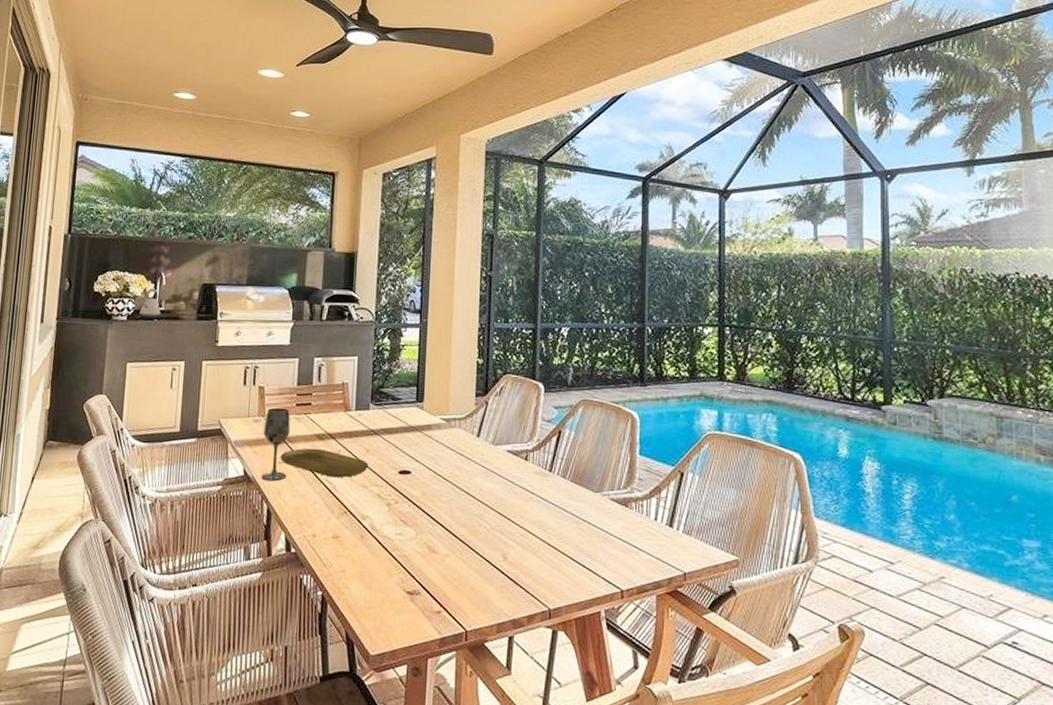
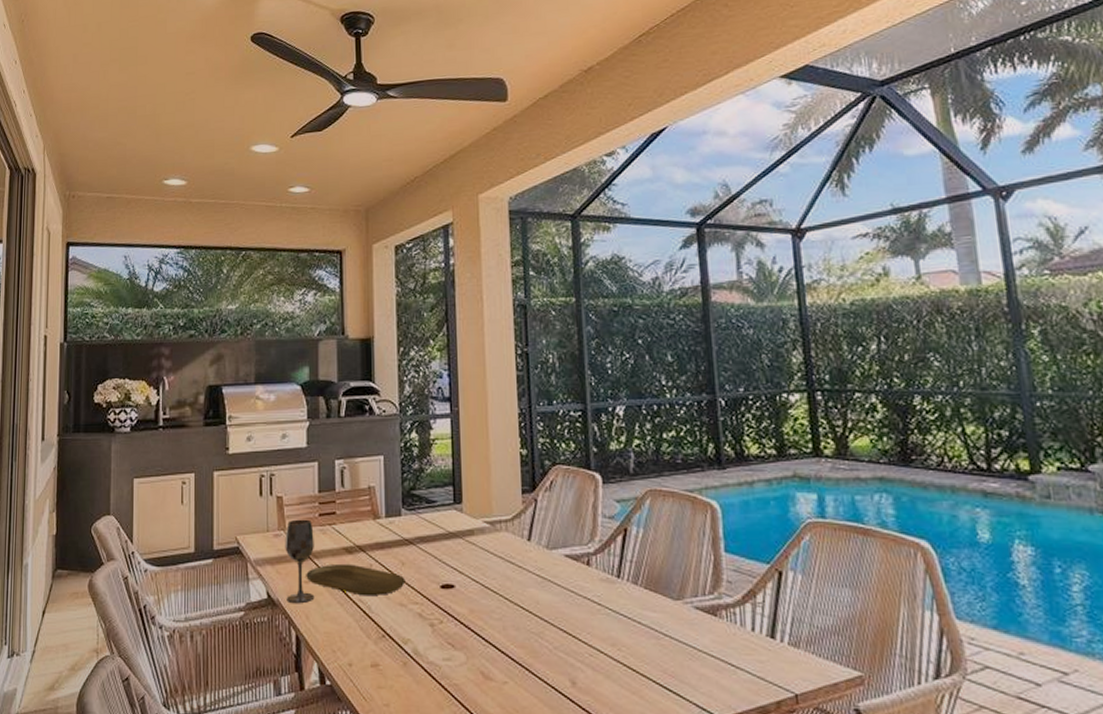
kettle: present [139,289,161,320] -> none [142,395,165,430]

